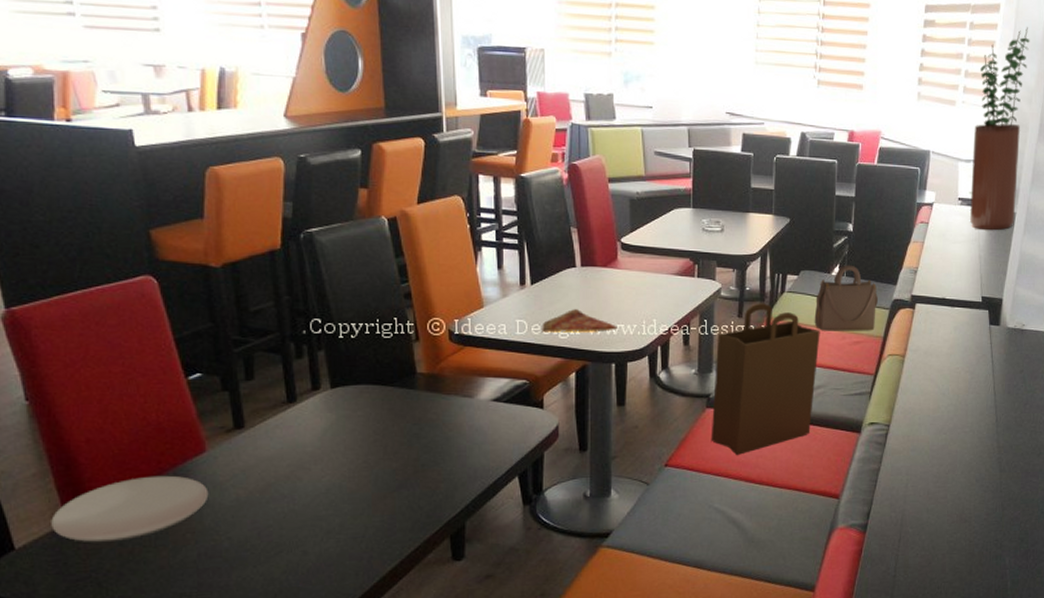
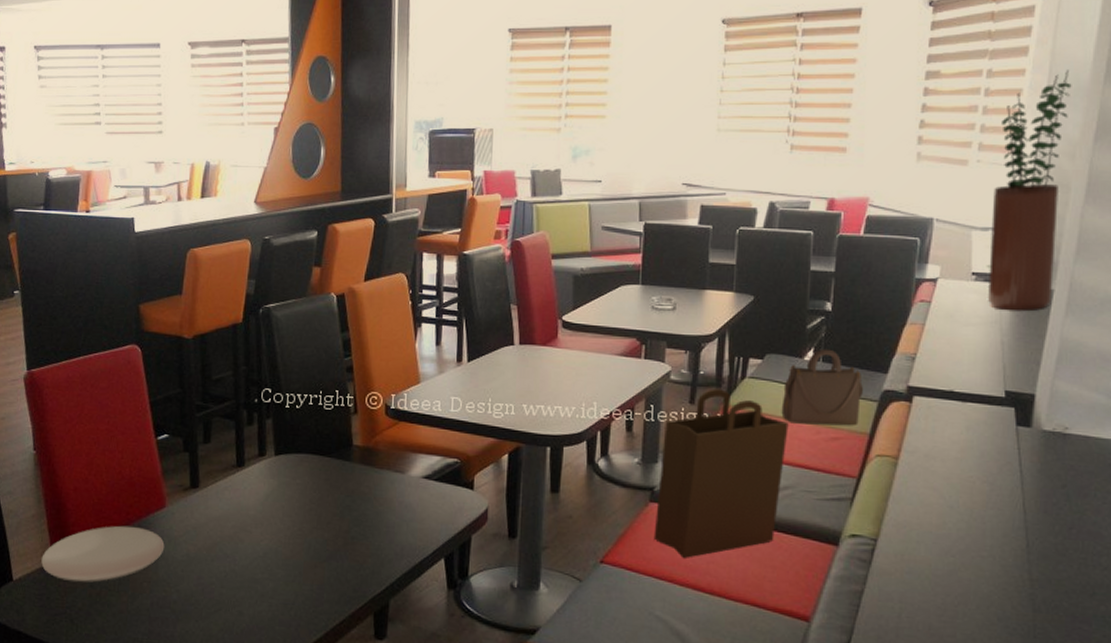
pizza slice: present [542,309,618,333] -> none [476,388,555,413]

